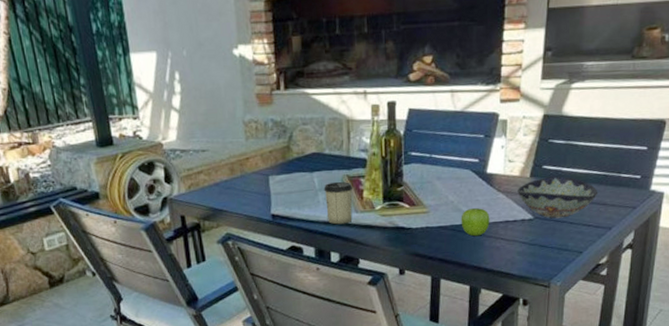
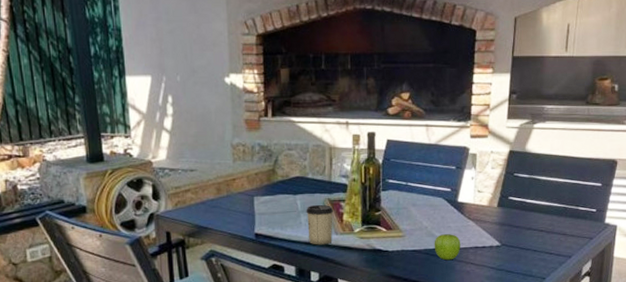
decorative bowl: present [516,176,598,219] -> none [485,207,559,246]

